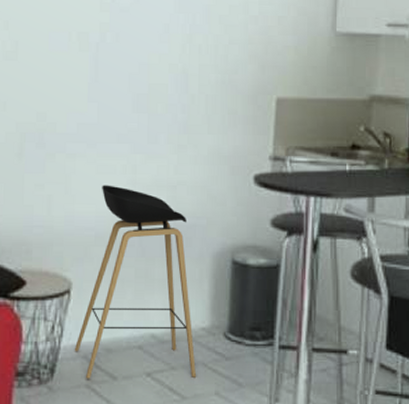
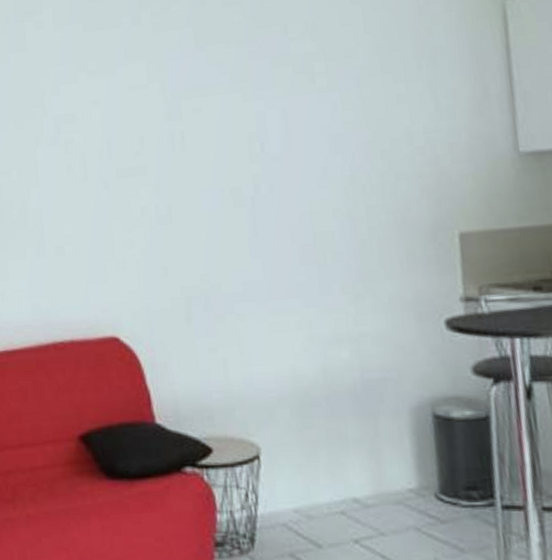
stool: present [74,185,197,379] -> none [272,343,411,548]

